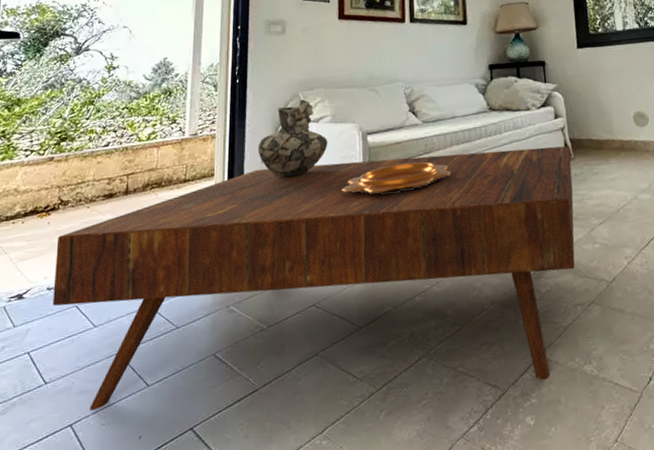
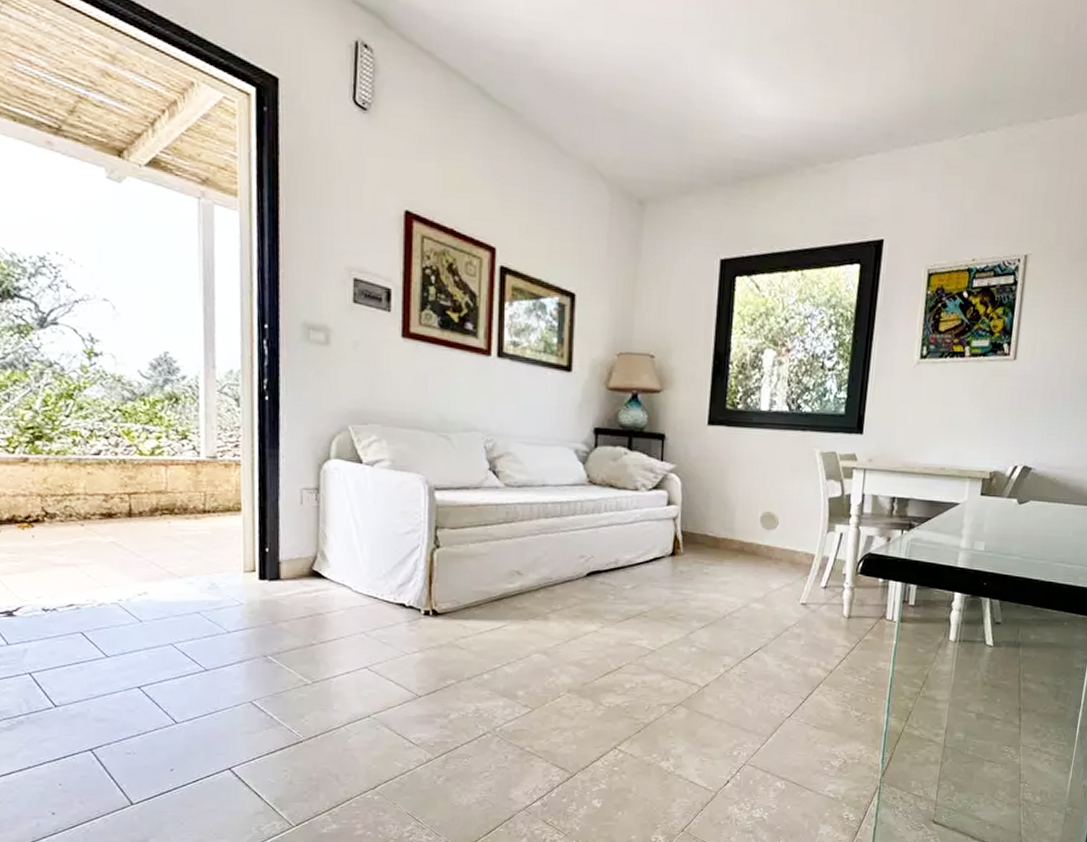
coffee table: present [52,146,575,411] -> none [47,511,679,769]
vase: present [258,99,328,178] -> none [296,434,385,527]
decorative bowl: present [342,161,451,195] -> none [402,529,535,562]

